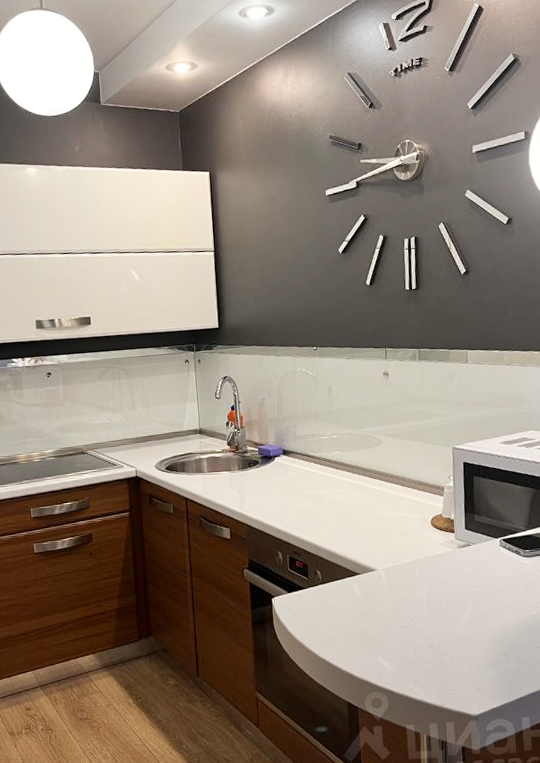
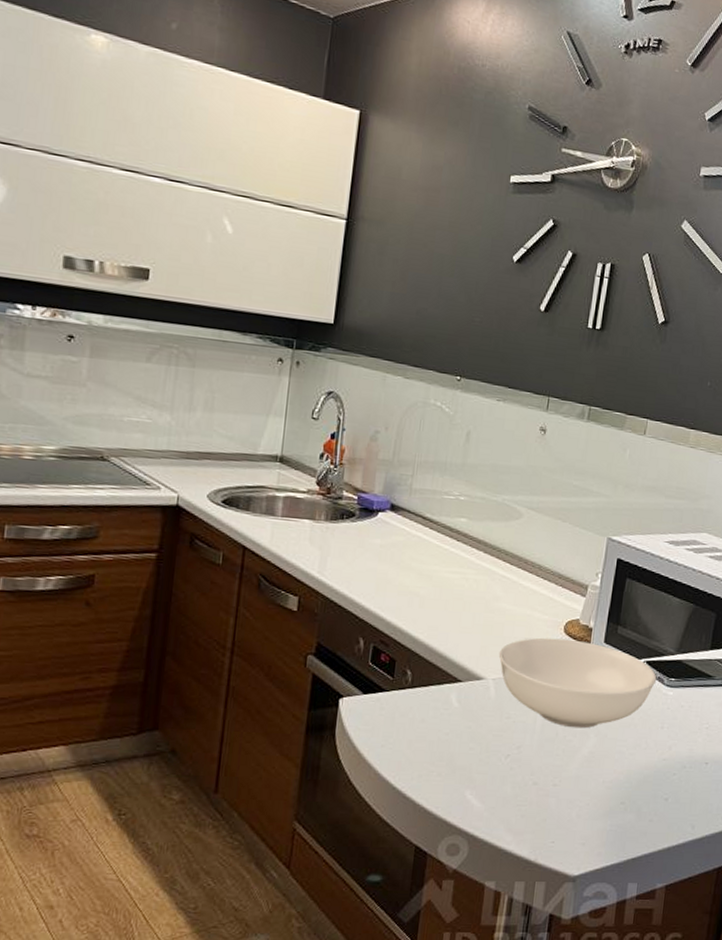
bowl: none [383,530,514,599] -> present [498,637,657,729]

